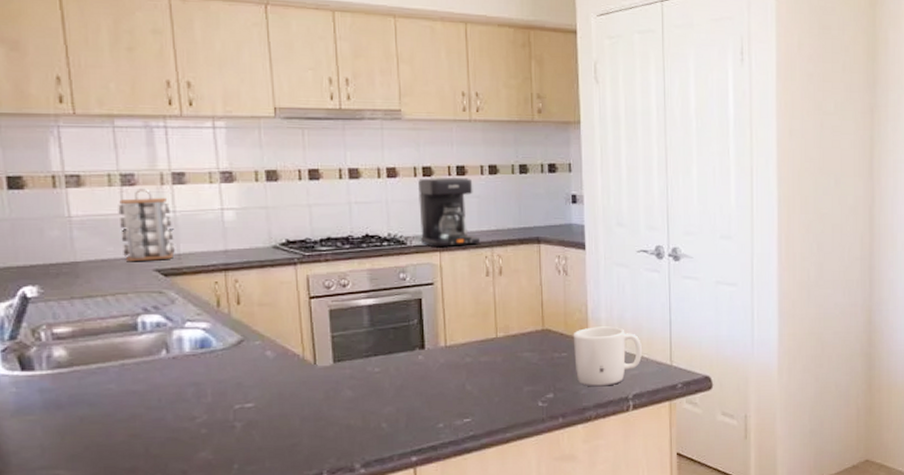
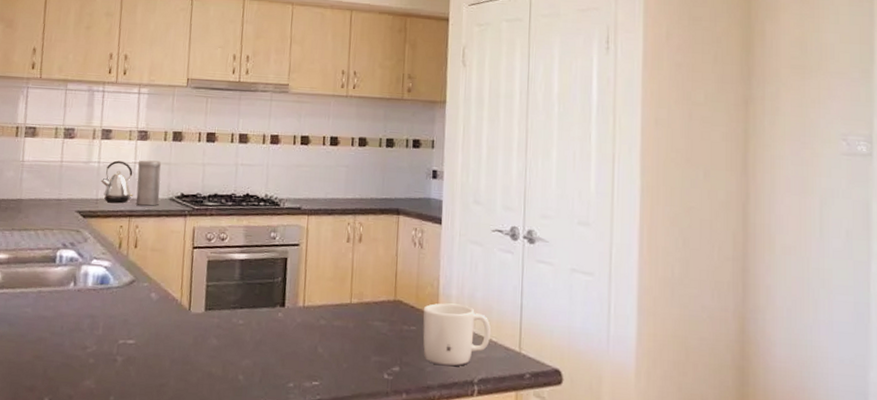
spice rack: present [118,188,175,262] -> none [56,141,97,204]
kettle: none [180,208,227,257] -> present [100,160,134,204]
canister: none [225,205,261,257] -> present [135,160,161,206]
coffee maker: present [417,177,481,248] -> none [292,145,346,212]

